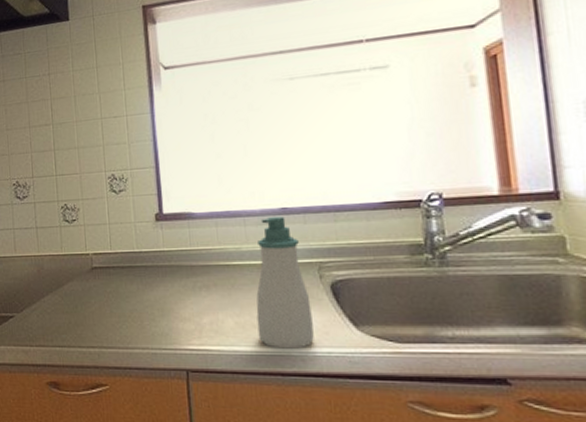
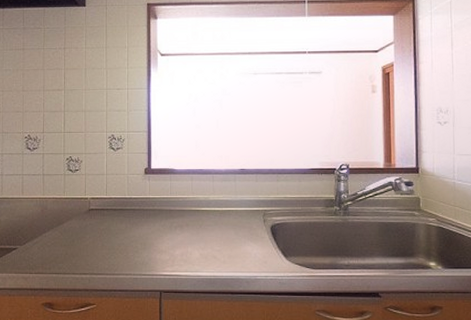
soap bottle: present [256,217,314,349] -> none [216,176,256,274]

